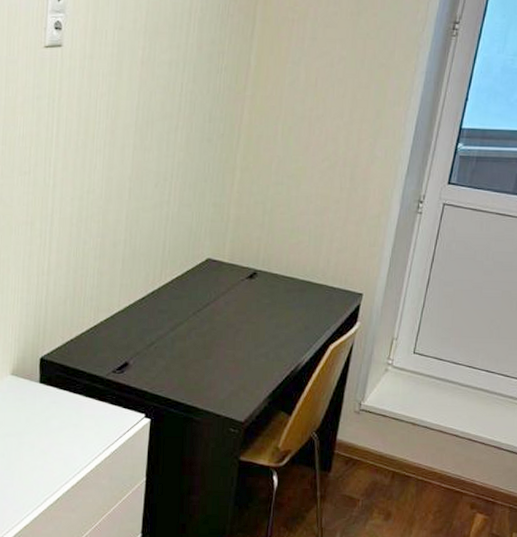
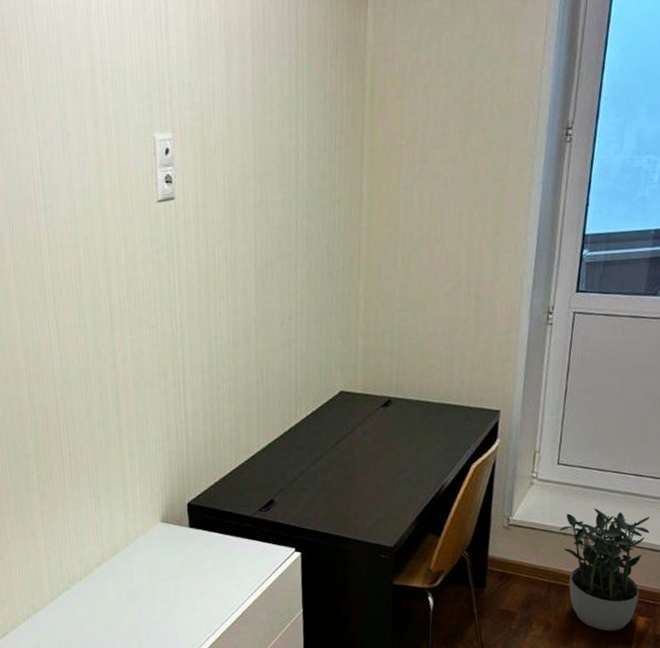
potted plant: none [409,401,498,526] -> present [560,508,651,632]

